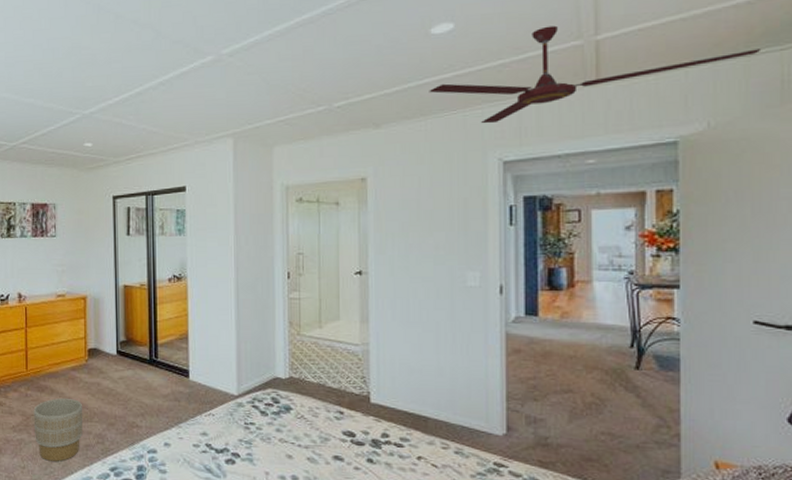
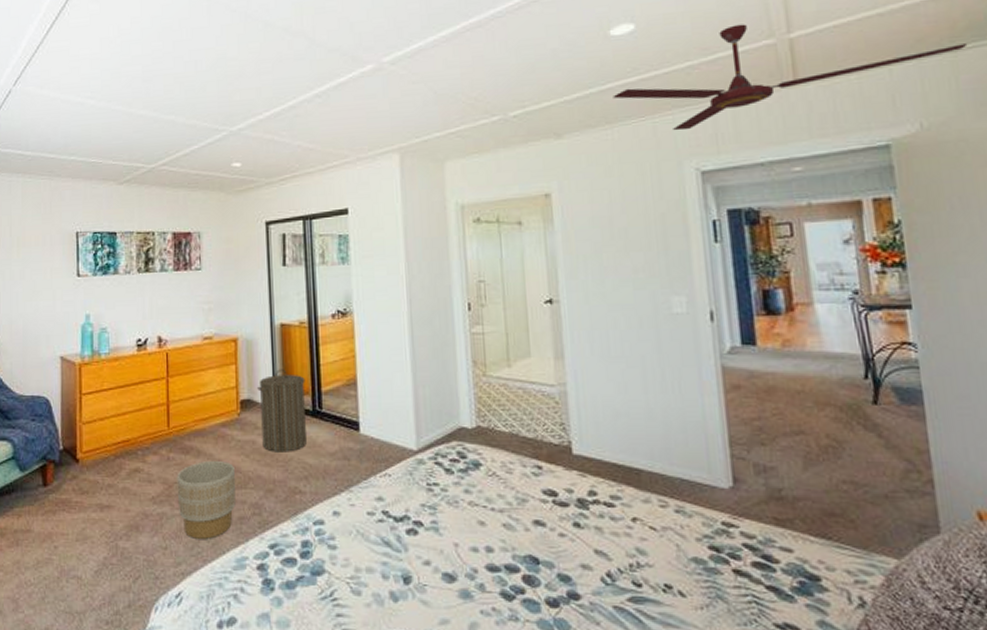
laundry hamper: none [103,324,144,393] -> present [257,369,306,452]

